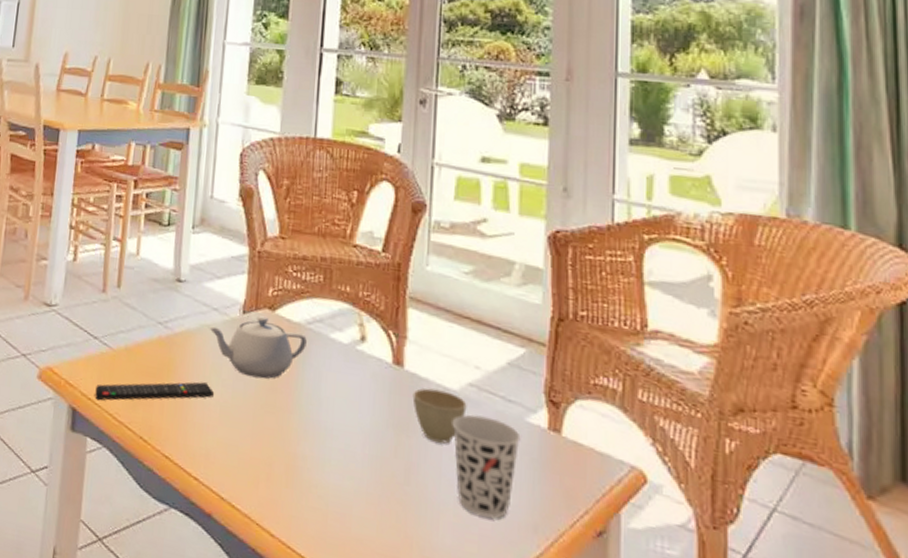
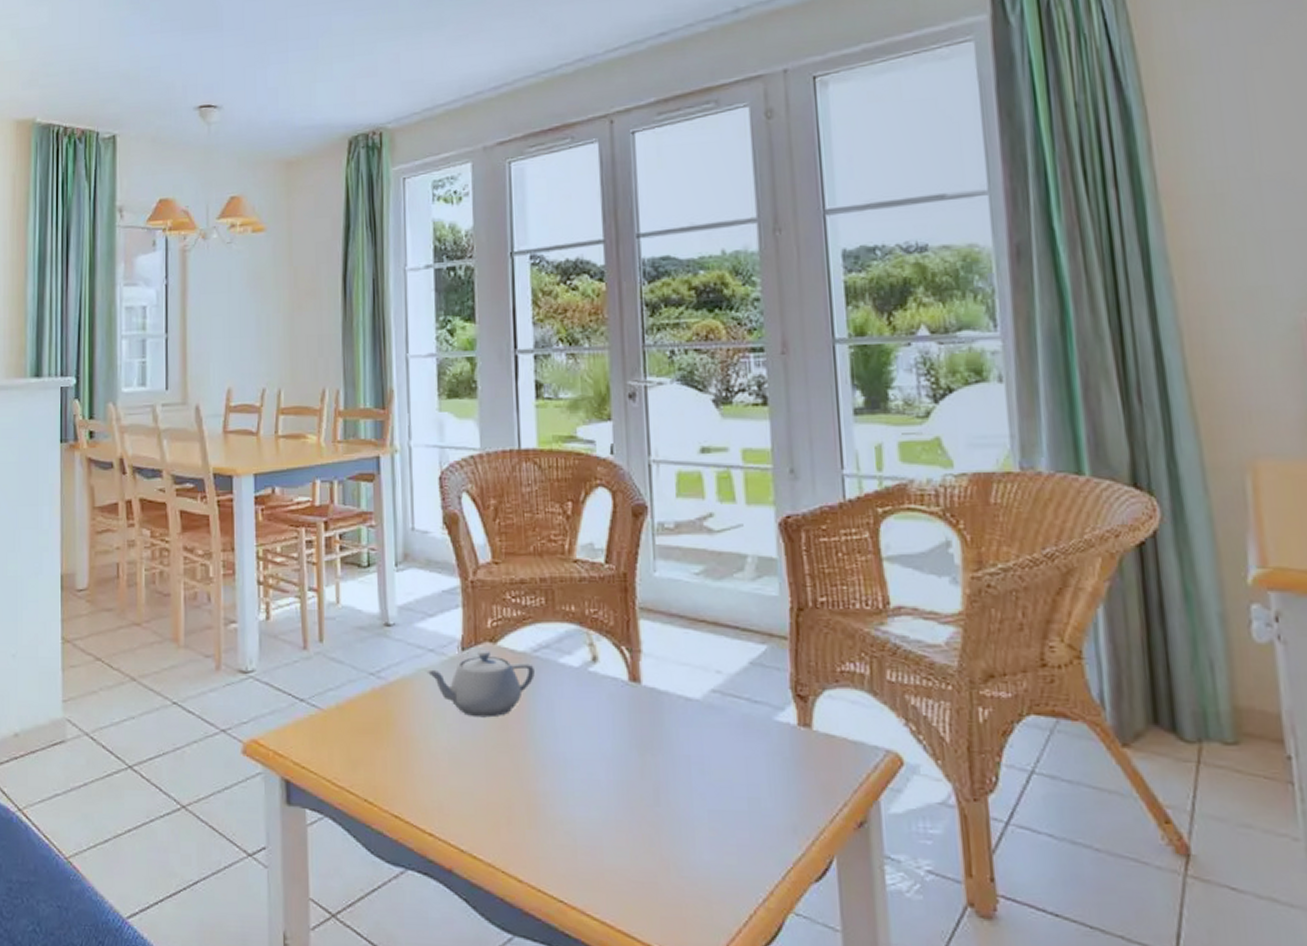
remote control: present [95,381,215,401] -> none [309,731,441,768]
cup: present [412,388,467,444] -> none [653,701,712,756]
cup: present [452,414,521,519] -> none [698,722,771,826]

